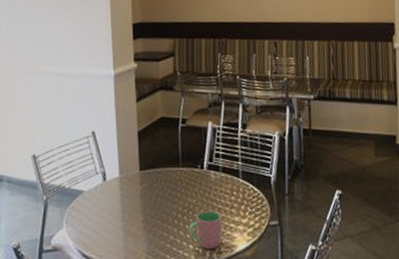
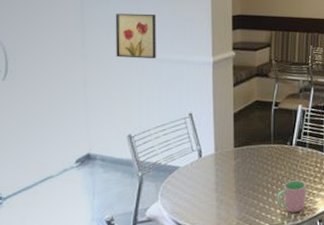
wall art: none [18,26,58,74] -> present [115,14,156,59]

